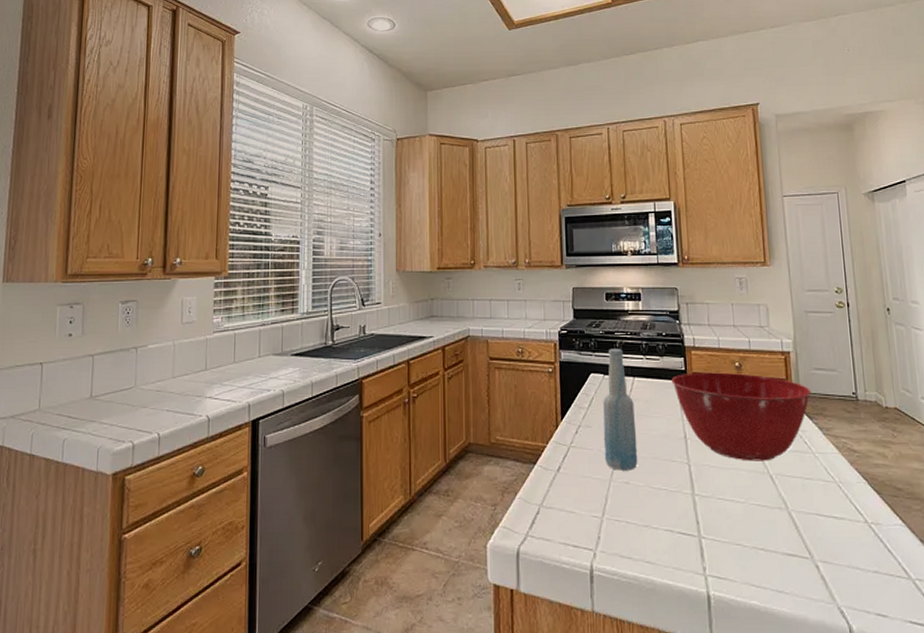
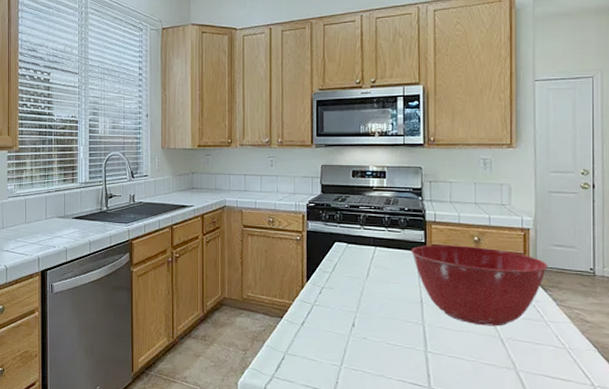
bottle: present [603,349,638,471] -> none [345,221,376,328]

